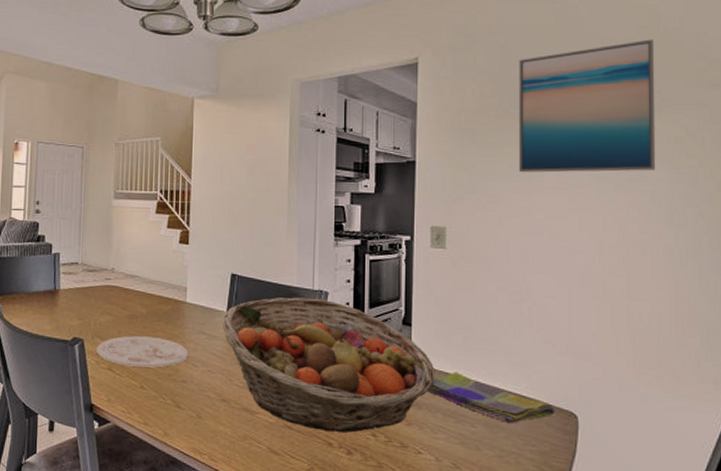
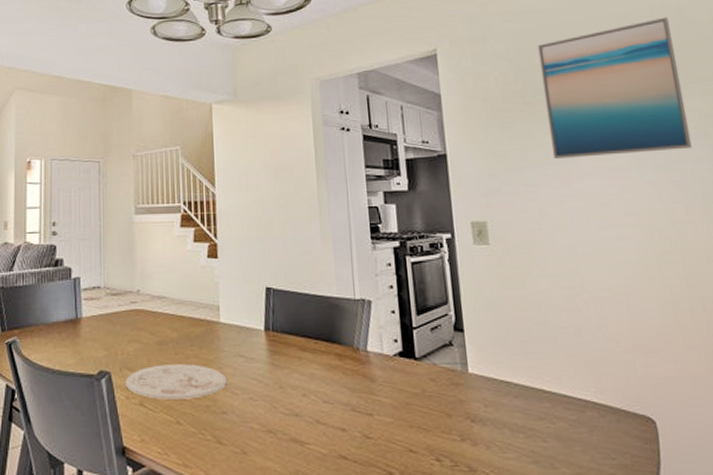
fruit basket: present [222,297,435,433] -> none [260,308,497,459]
dish towel: present [428,372,554,423] -> none [490,380,630,434]

